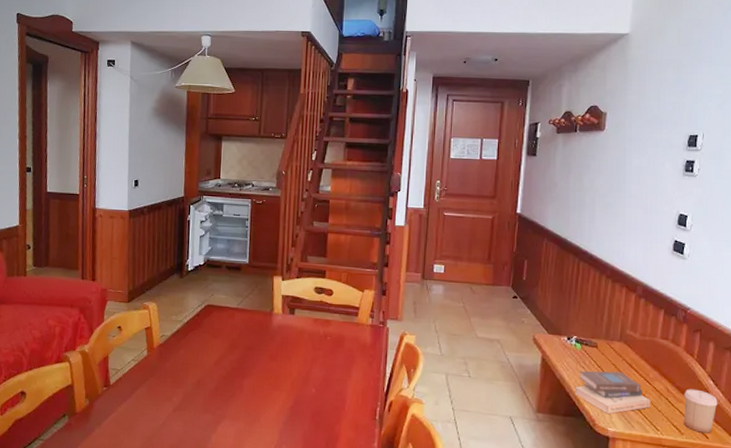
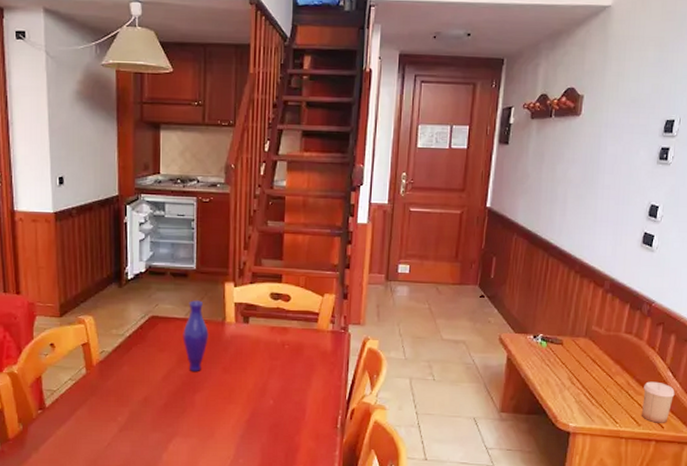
vase: none [234,291,258,359] -> present [183,300,209,372]
books: present [574,371,651,415] -> none [538,367,612,410]

